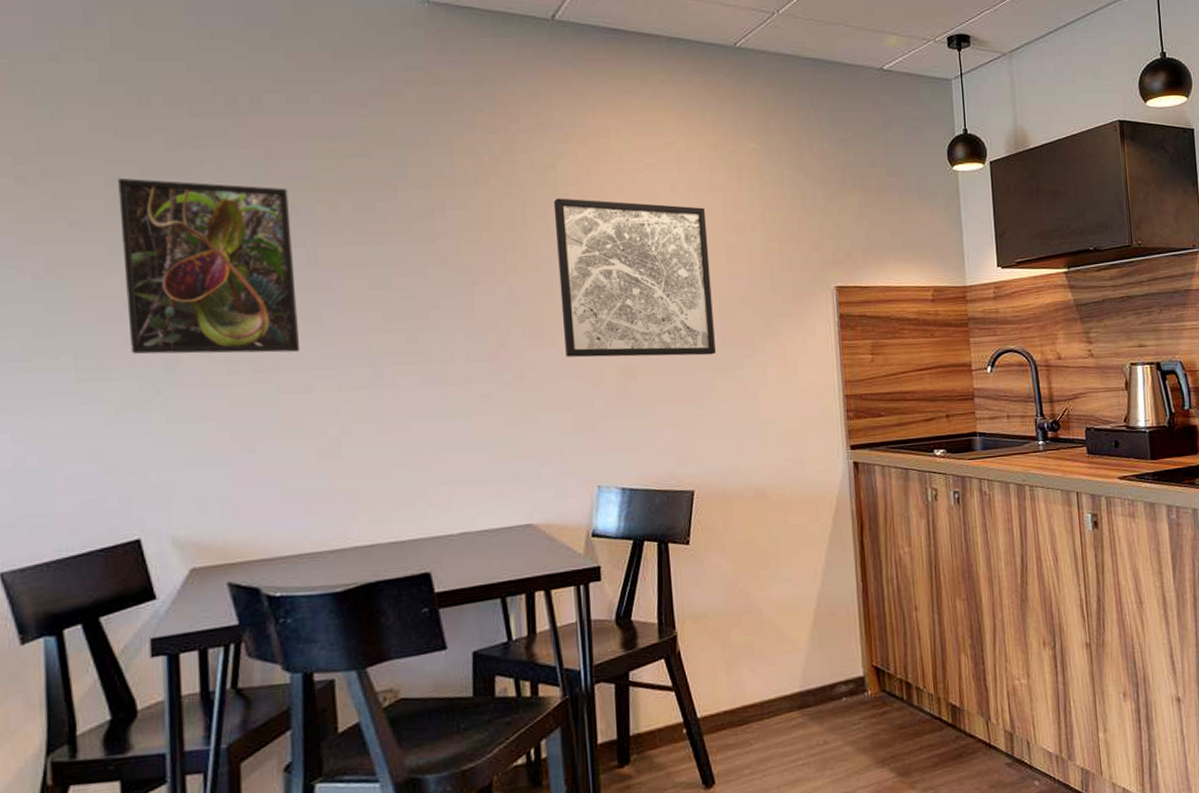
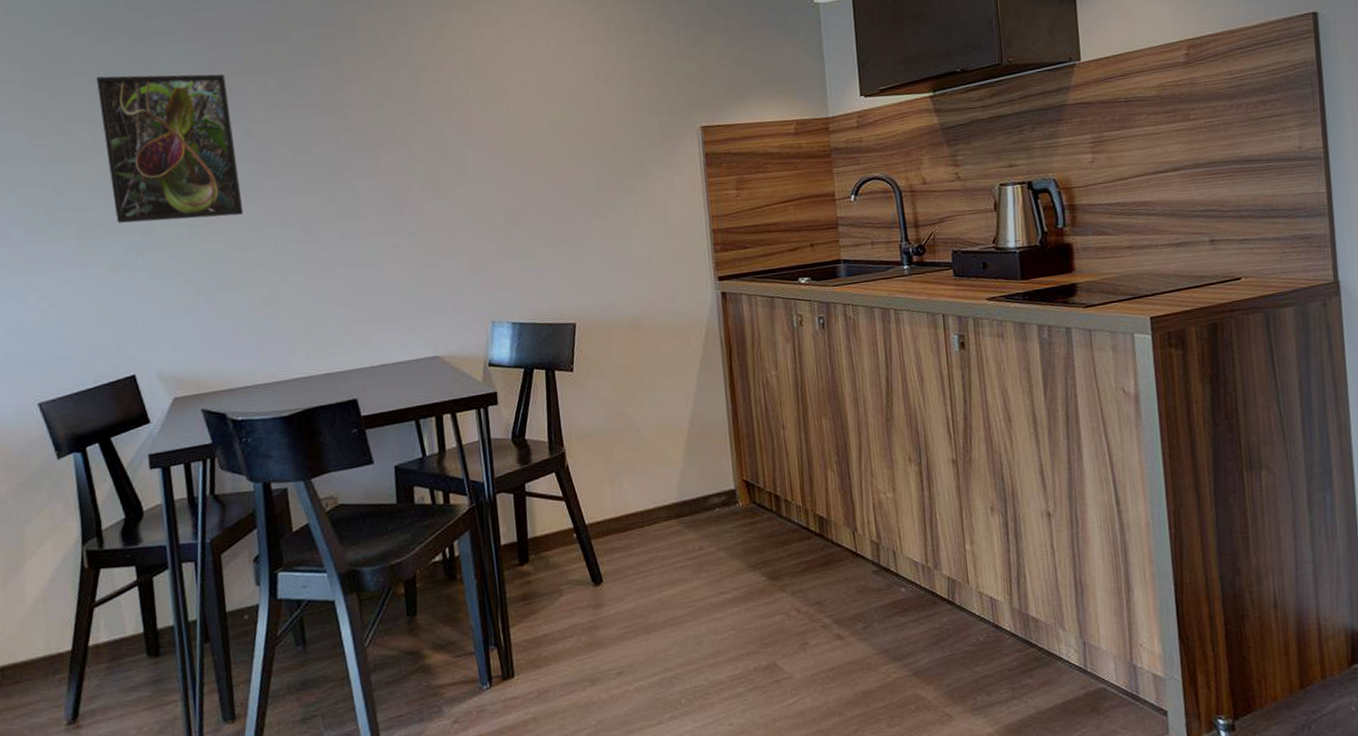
wall art: present [553,198,716,358] -> none [442,60,591,208]

